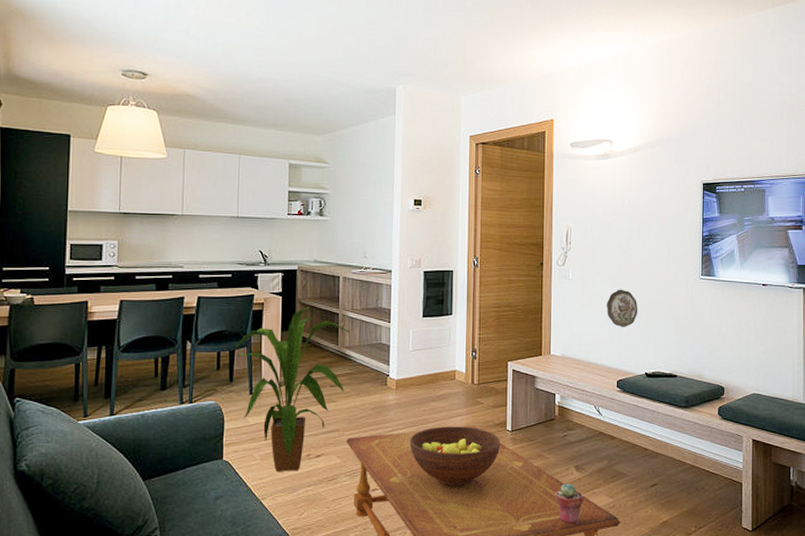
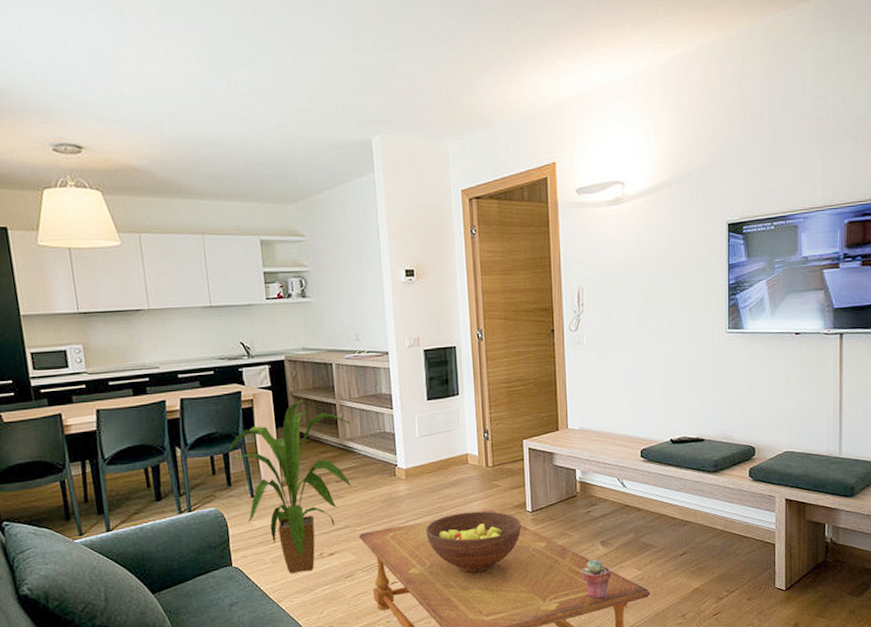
decorative plate: present [607,289,638,328] -> none [626,351,661,394]

